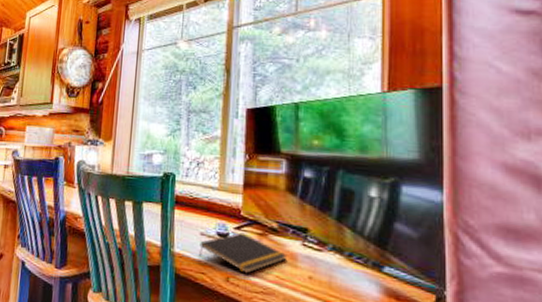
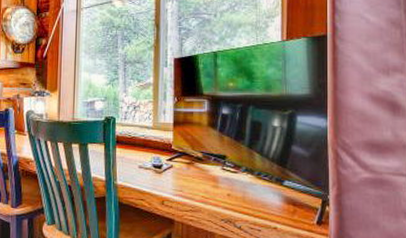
notepad: present [199,232,288,274] -> none [138,163,211,197]

